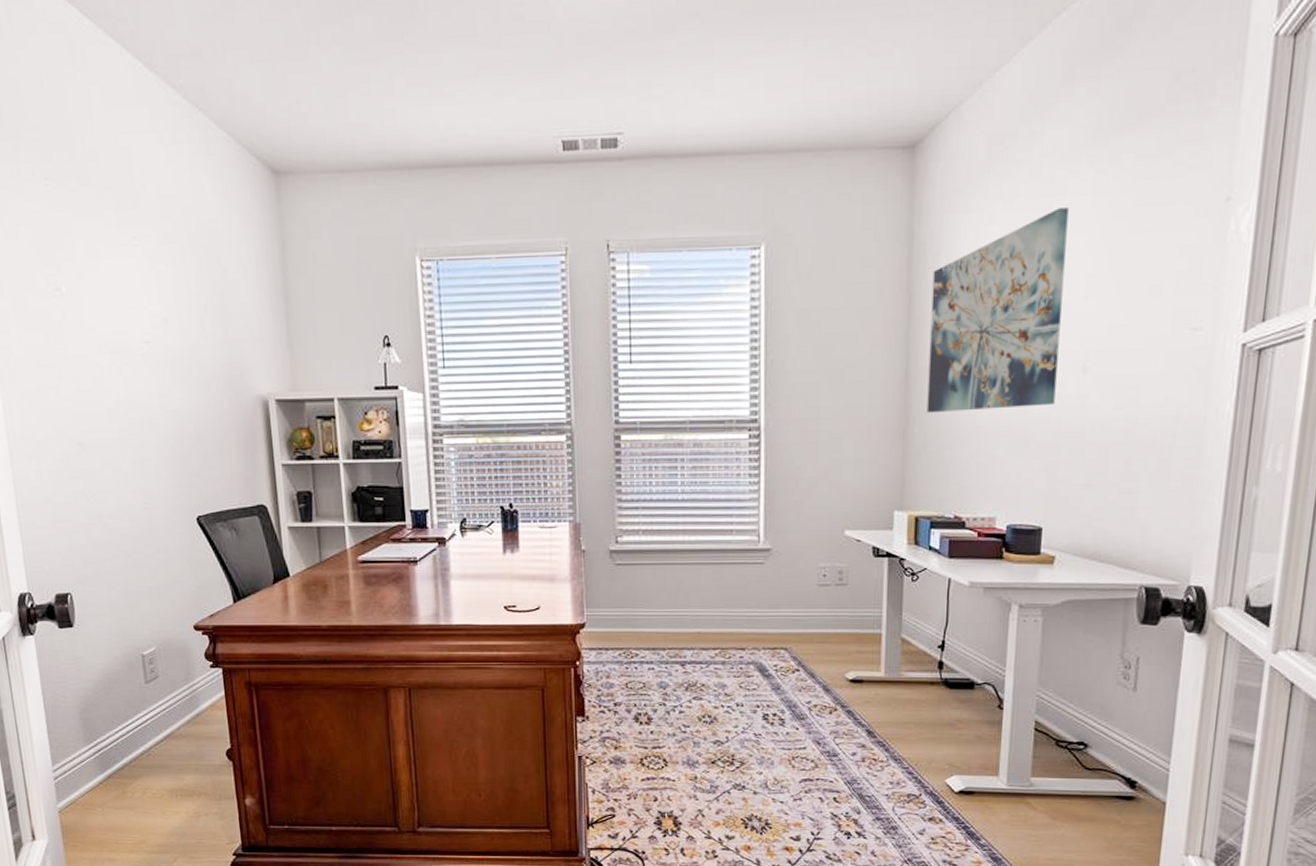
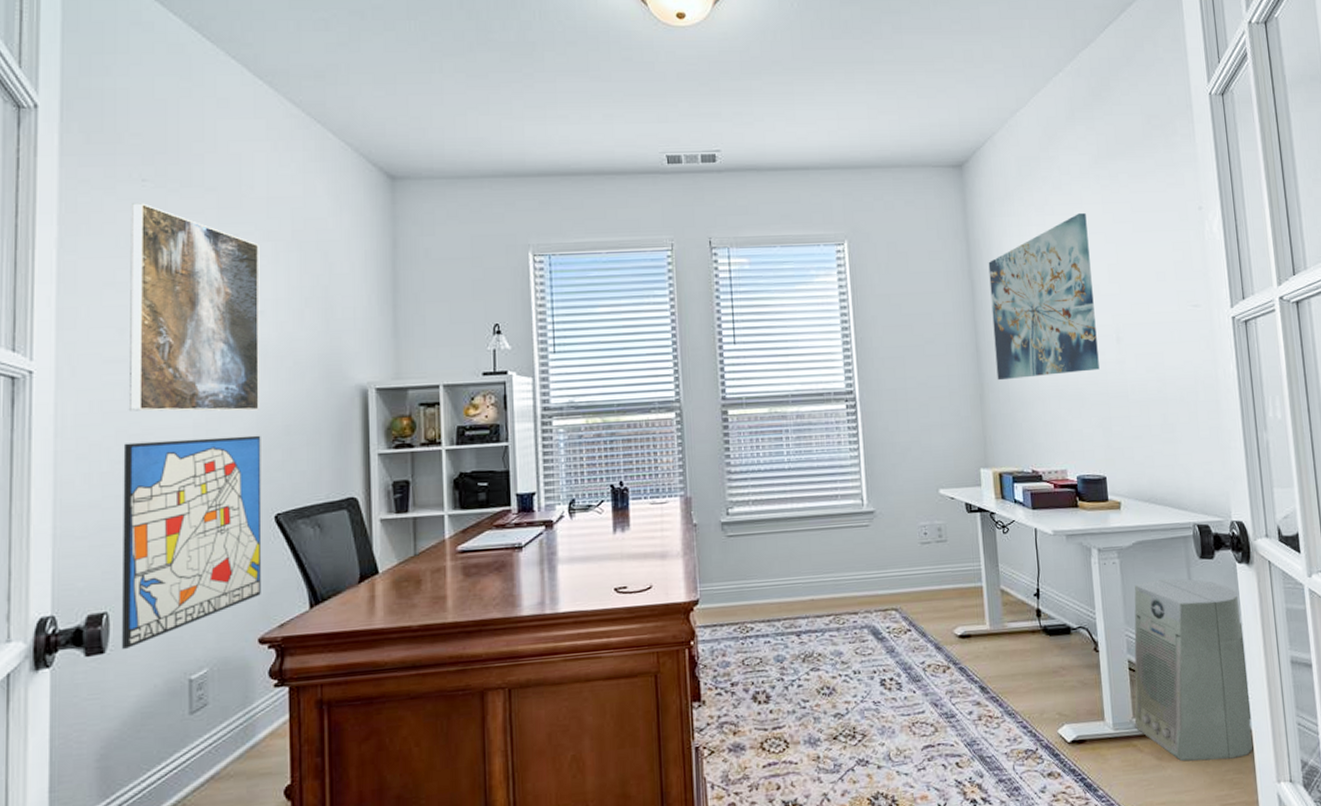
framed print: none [38,204,174,418] -> present [128,203,260,412]
wall art: none [63,441,192,625] -> present [122,435,262,649]
air purifier: none [1031,642,1180,827] -> present [1134,578,1254,762]

